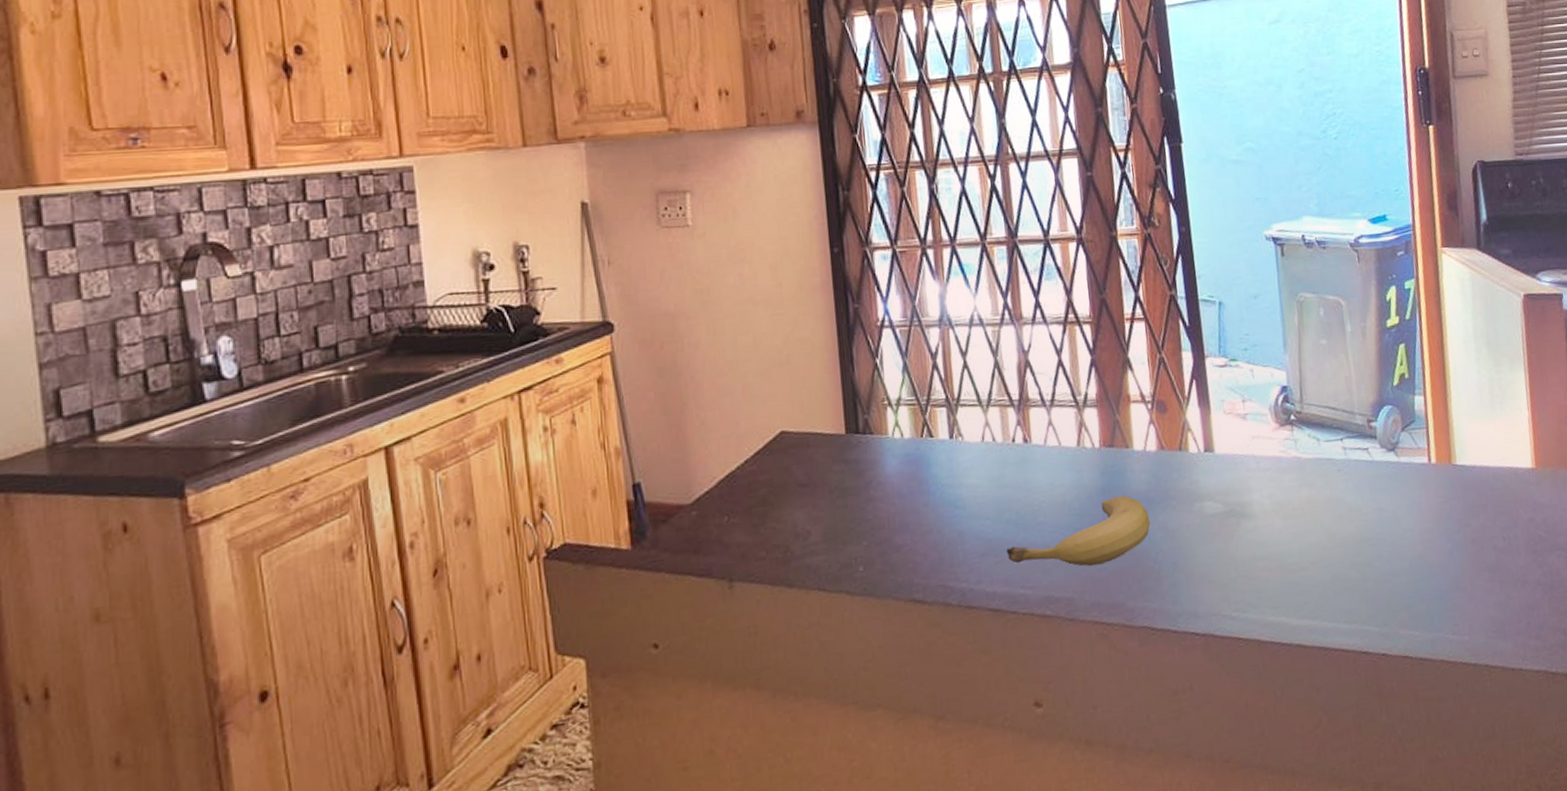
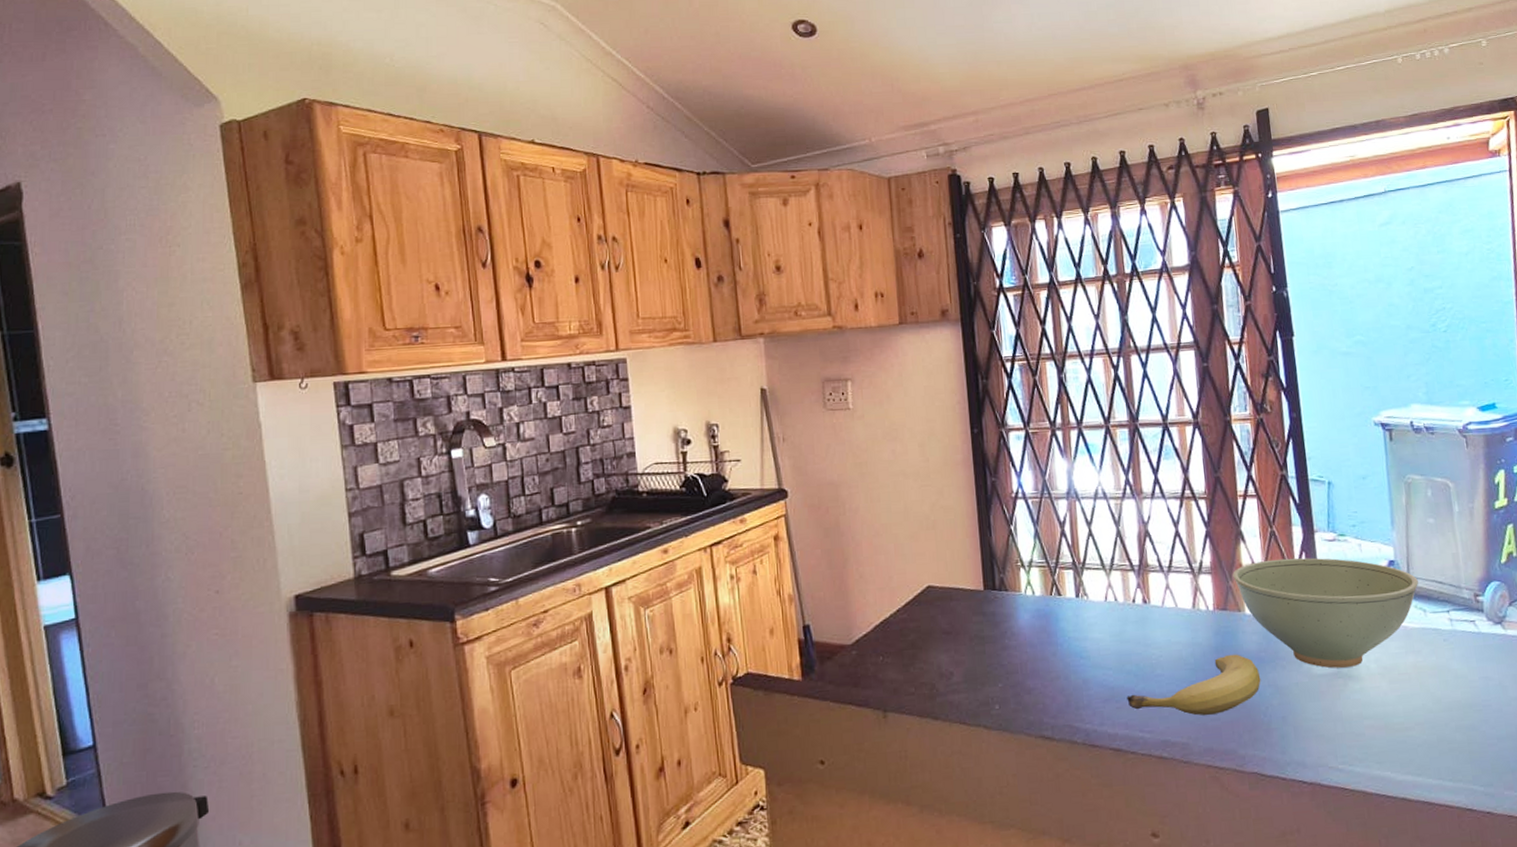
bowl: none [1120,385,1312,507] -> present [1233,557,1419,669]

